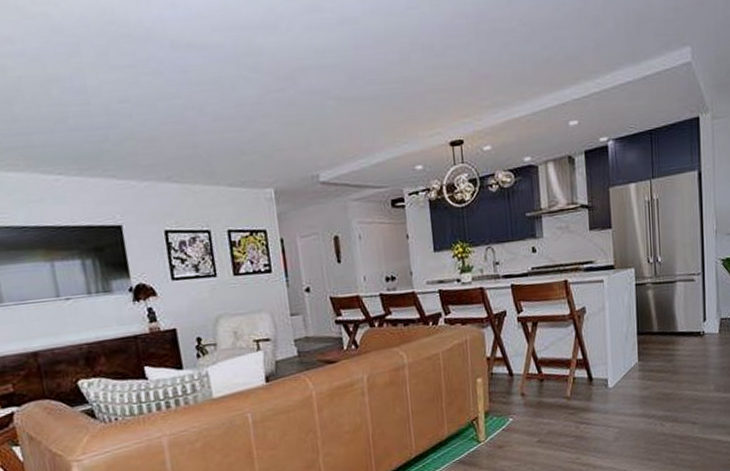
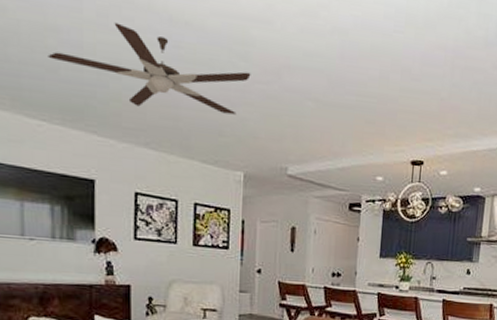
ceiling fan: none [53,59,264,141] -> present [48,22,251,115]

